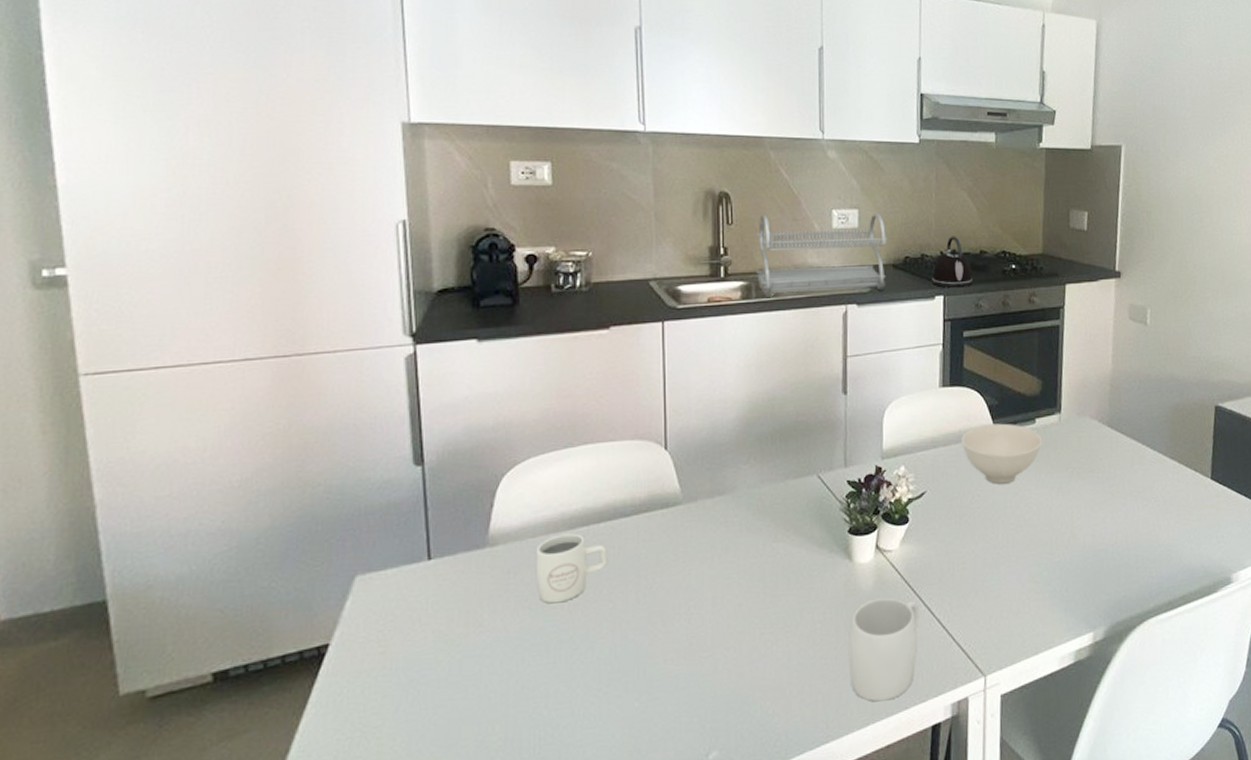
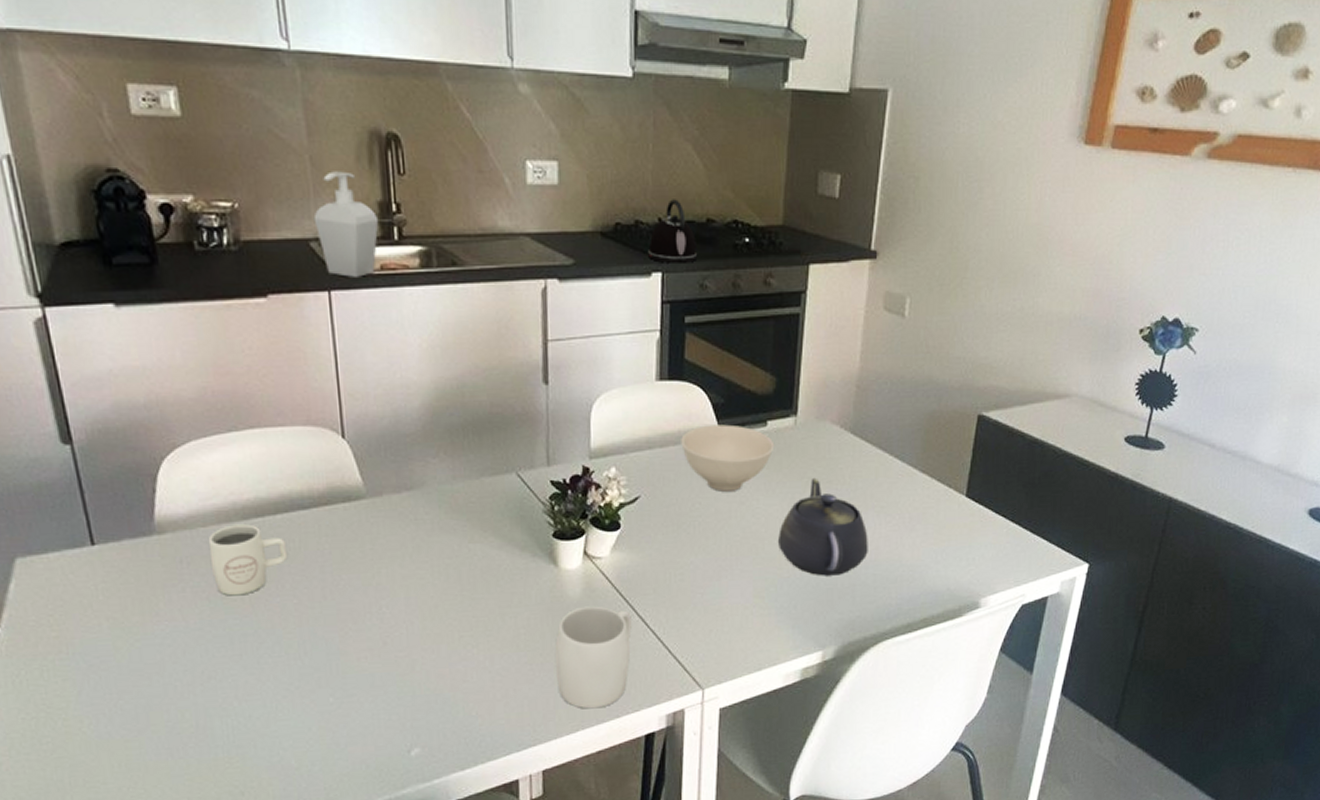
soap bottle: none [654,223,709,310] -> present [313,171,379,277]
dish rack: present [755,212,888,298] -> none [434,163,594,268]
teapot: none [1049,467,1129,559] -> present [778,477,868,576]

